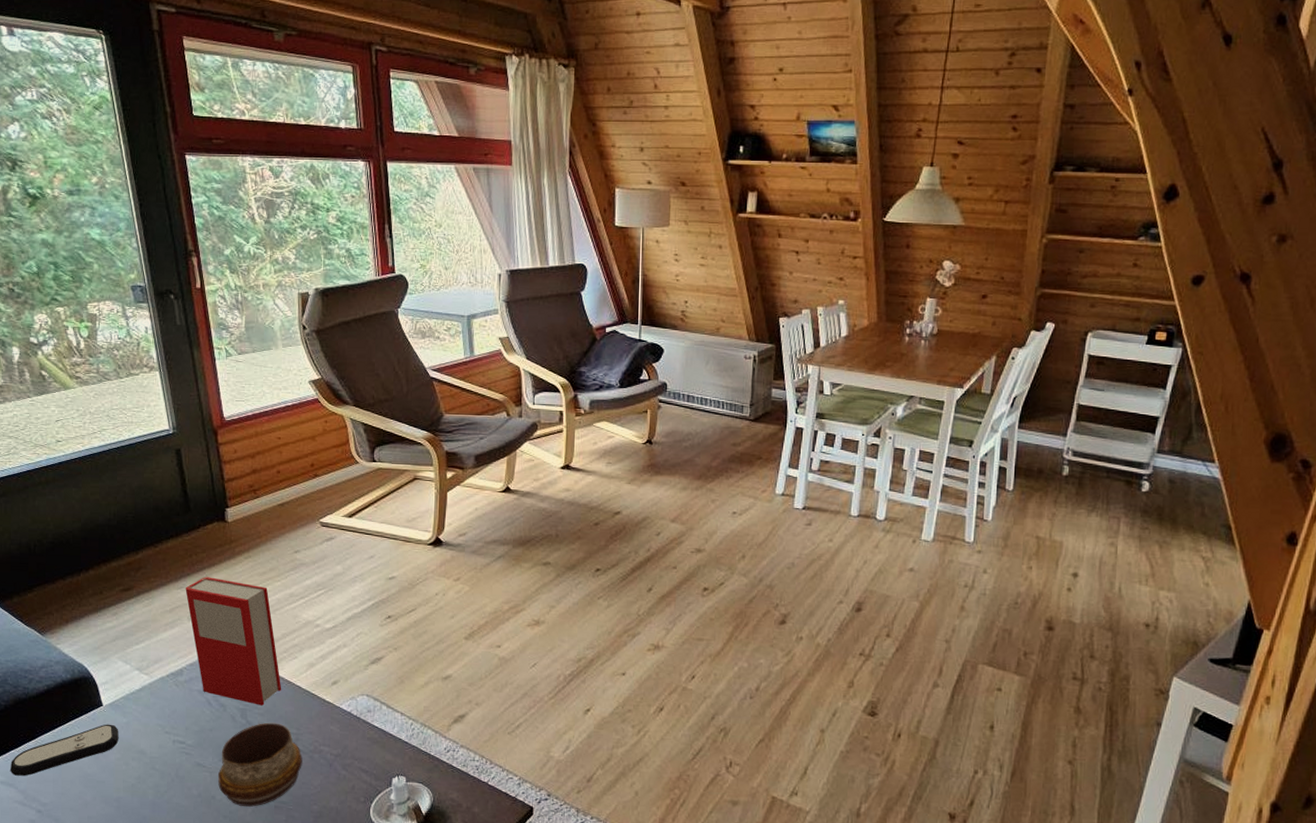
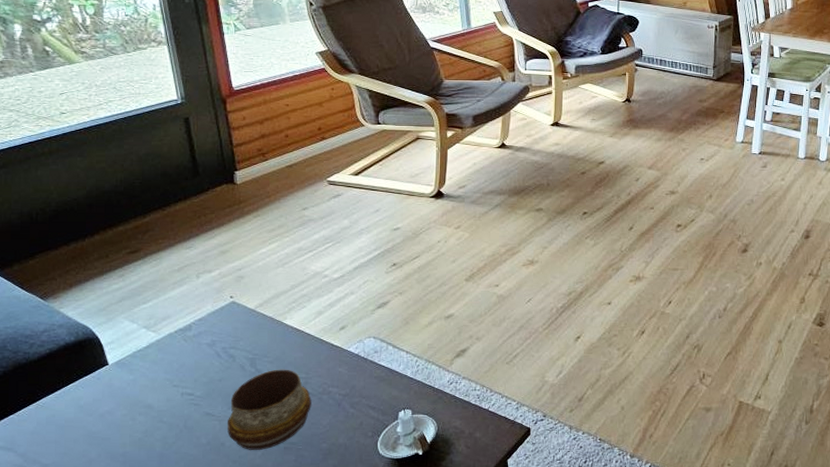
remote control: present [9,724,119,776] -> none [8,382,125,440]
book: present [185,577,282,706] -> none [194,236,291,354]

